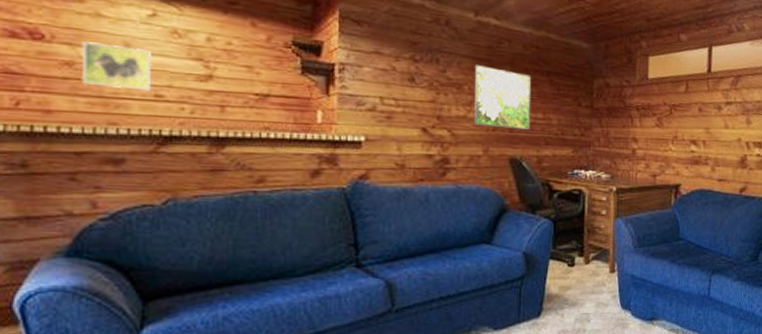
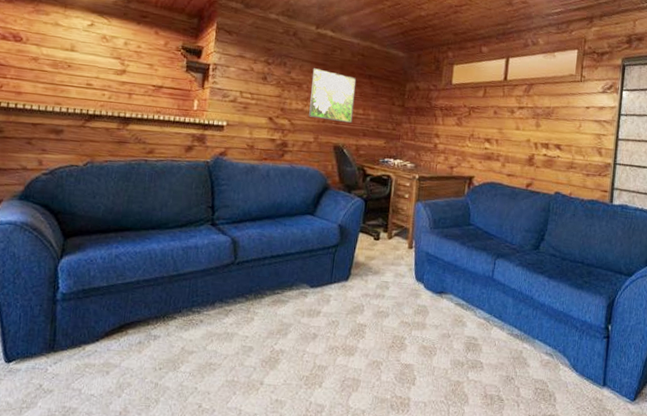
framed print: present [81,42,153,91] -> none [41,43,88,81]

